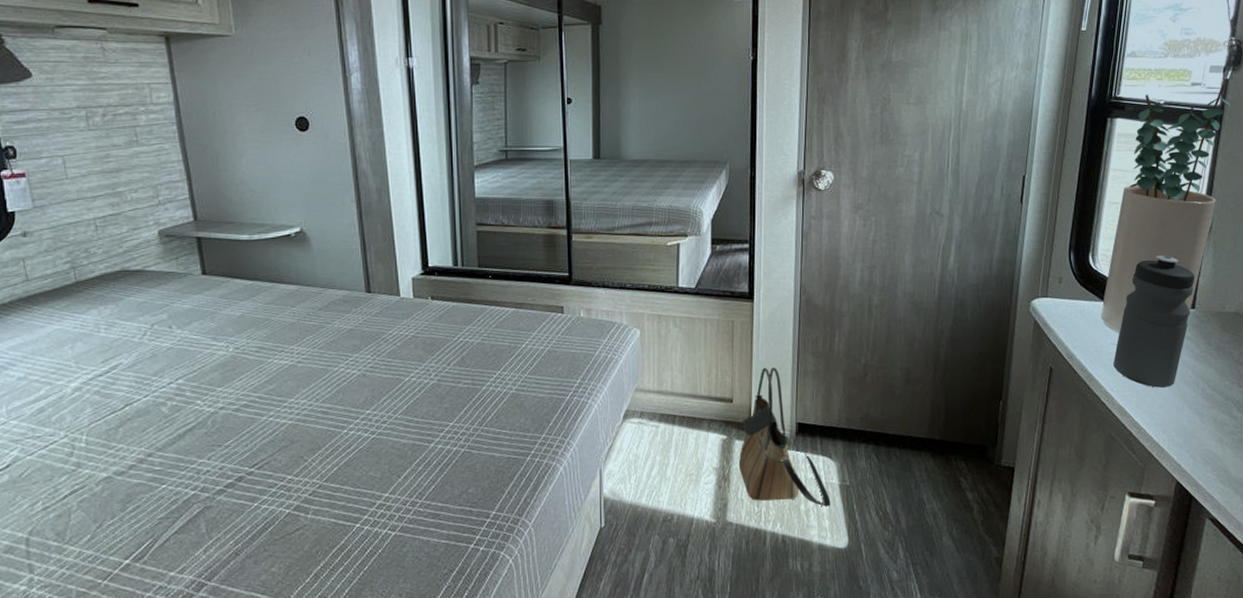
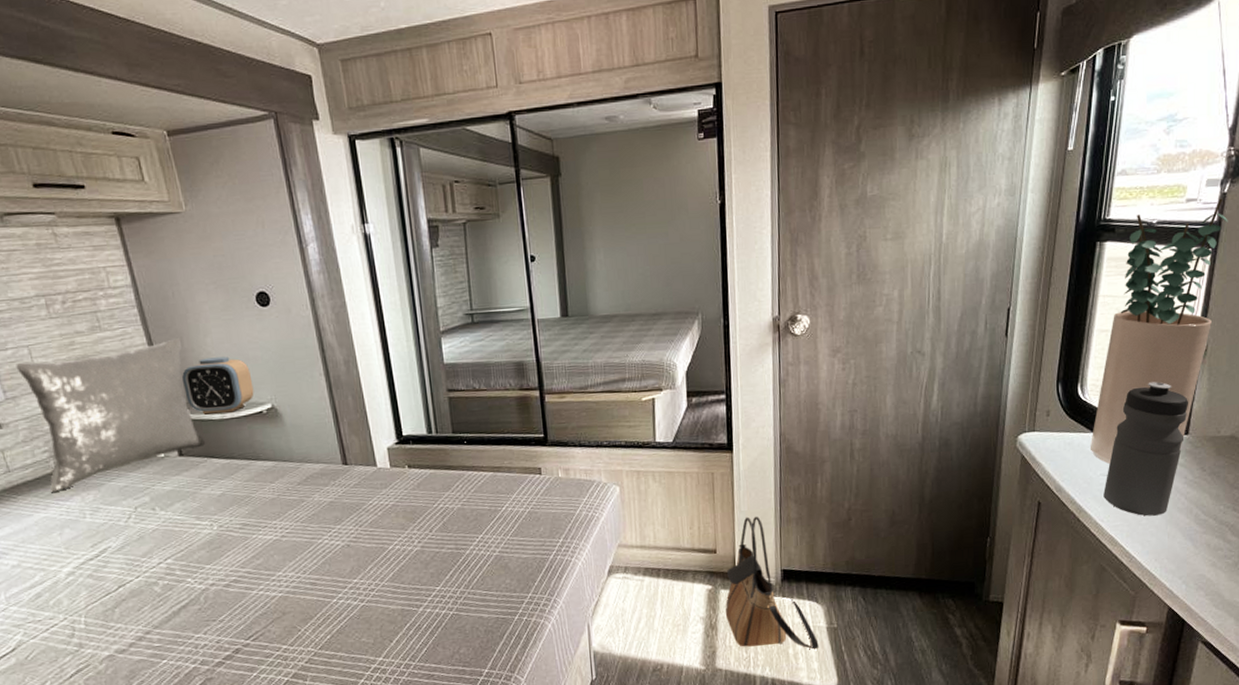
pillow: none [48,157,231,304] -> present [16,338,206,492]
alarm clock: none [214,178,284,234] -> present [182,356,254,415]

